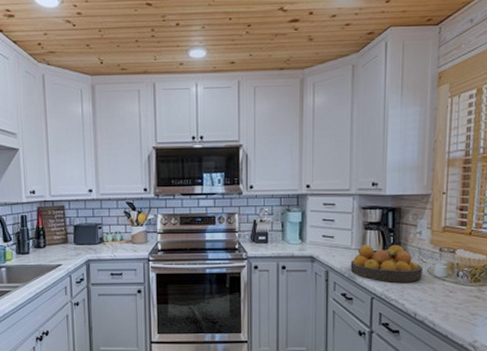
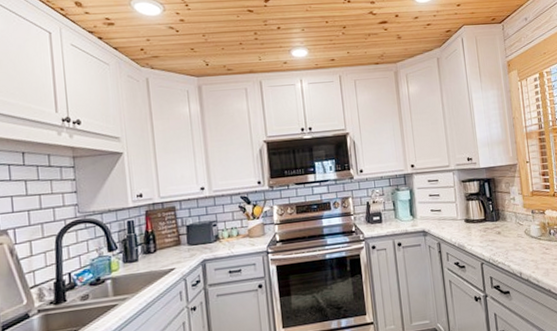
fruit bowl: present [350,244,423,282] -> none [458,211,522,247]

